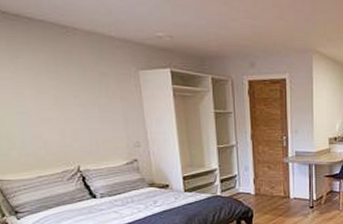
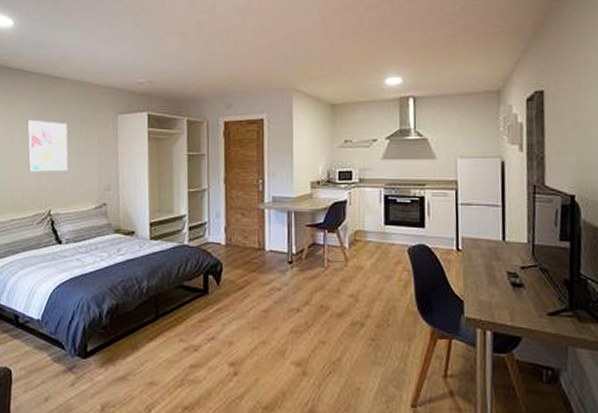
wall art: none [38,73,93,129] -> present [27,119,68,172]

